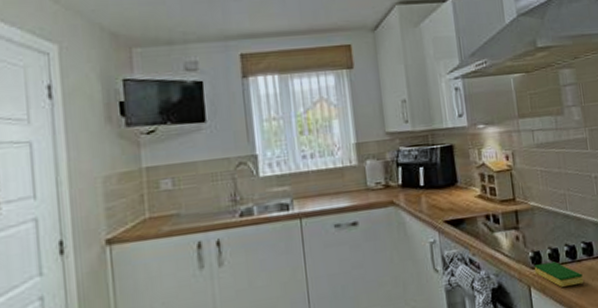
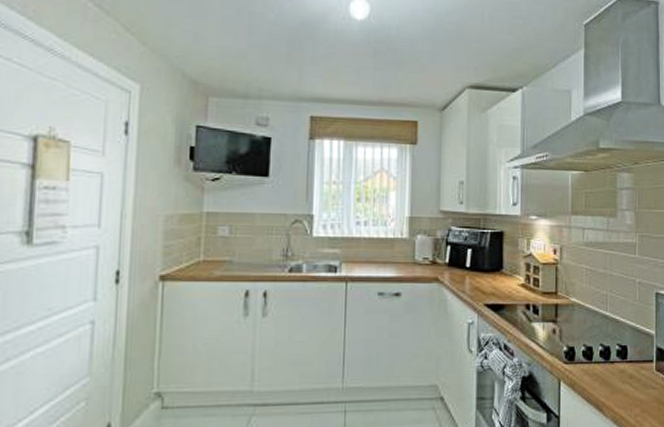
dish sponge: present [534,261,583,287] -> none [566,359,613,385]

